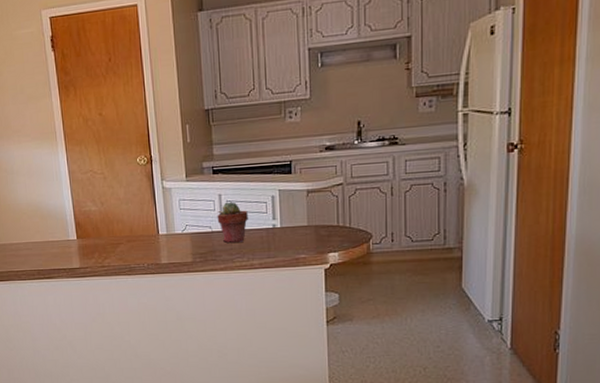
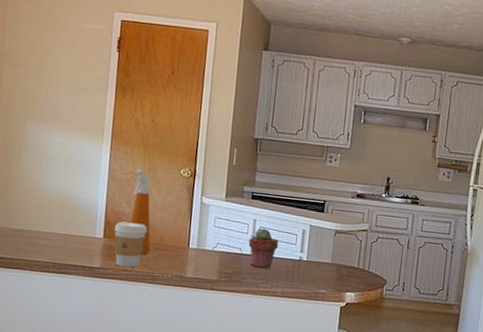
coffee cup: none [85,219,117,263] -> present [114,221,148,268]
spray bottle: none [94,165,123,249] -> present [131,169,150,255]

